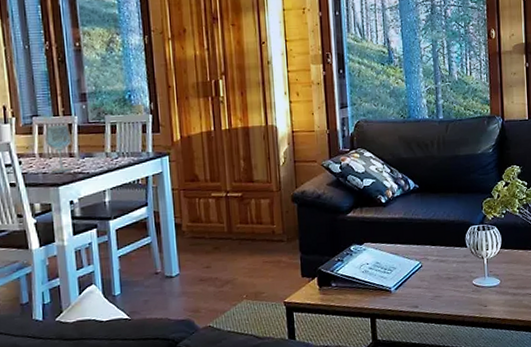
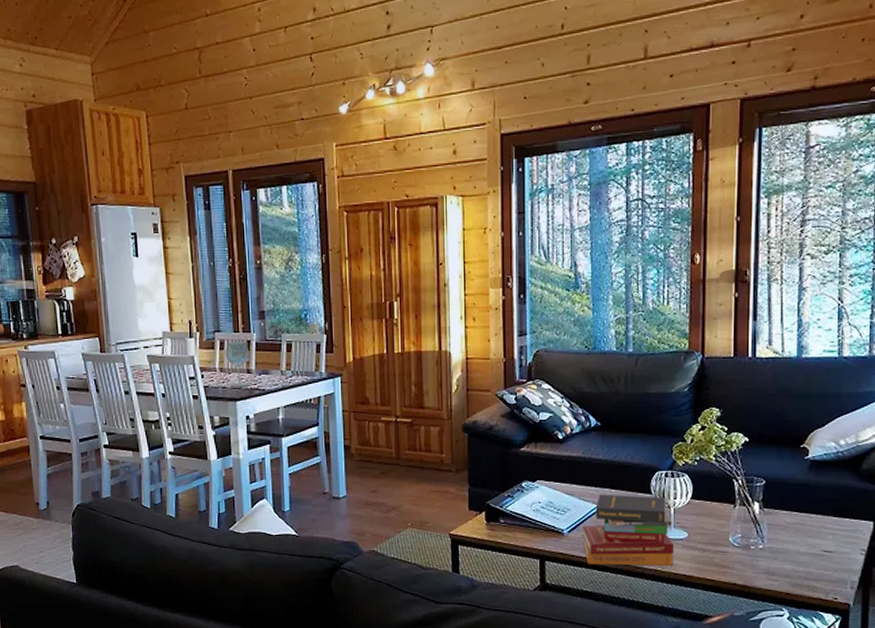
books: none [408,249,489,318] -> present [582,494,673,566]

